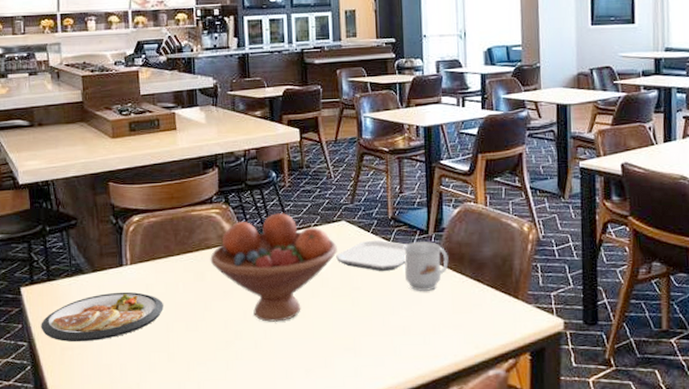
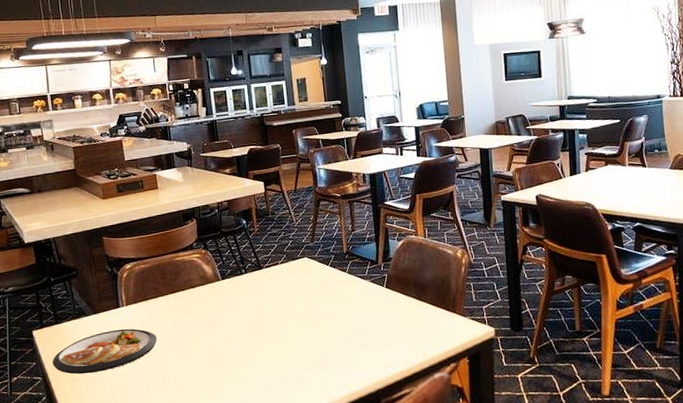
fruit bowl: present [210,213,337,322] -> none [194,254,302,346]
plate: present [336,240,407,272] -> none [301,271,361,298]
mug: present [403,241,449,292] -> none [357,270,396,313]

